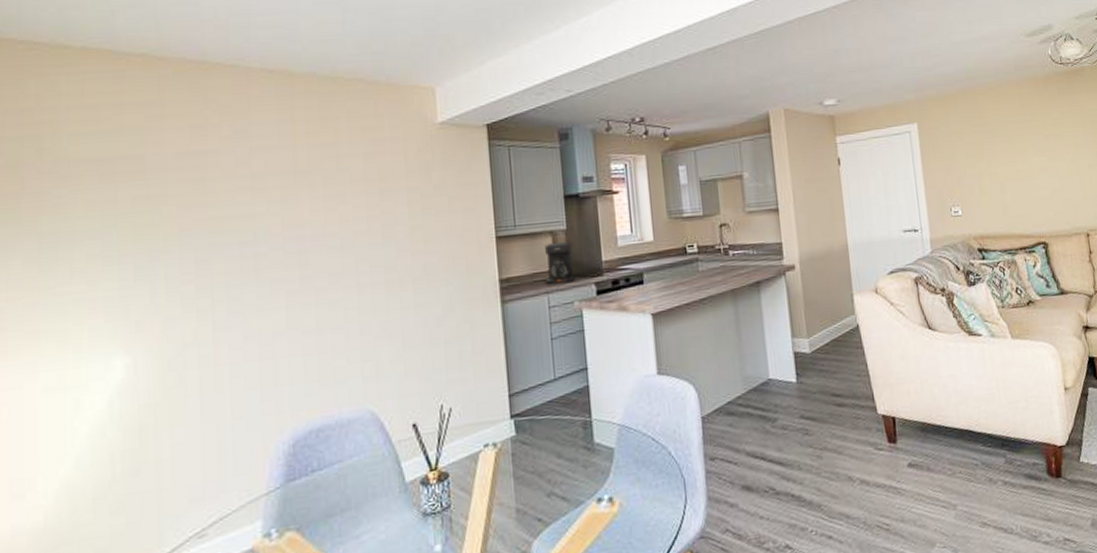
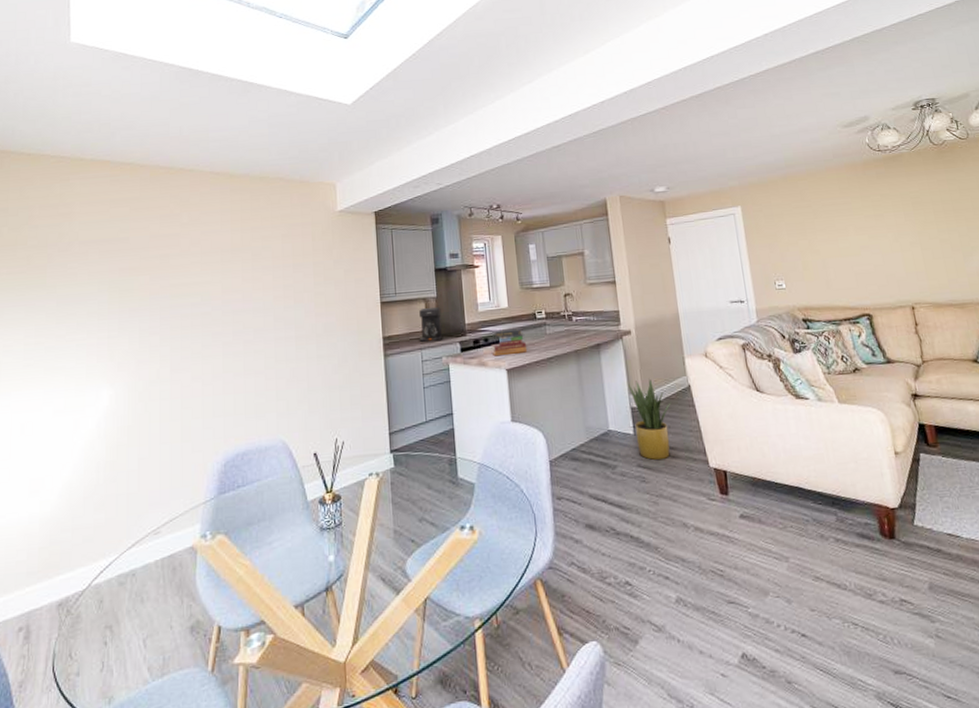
books: none [633,265,677,299] -> present [491,328,528,357]
planter: none [791,319,838,410] -> present [628,378,671,460]

